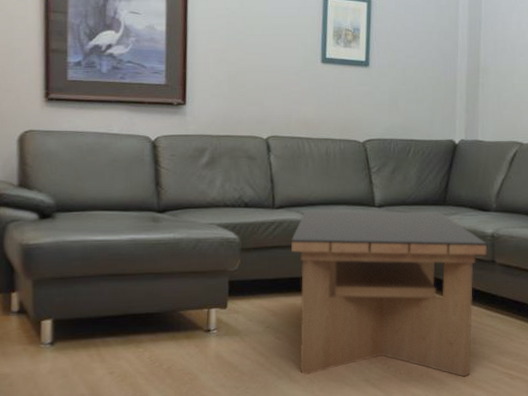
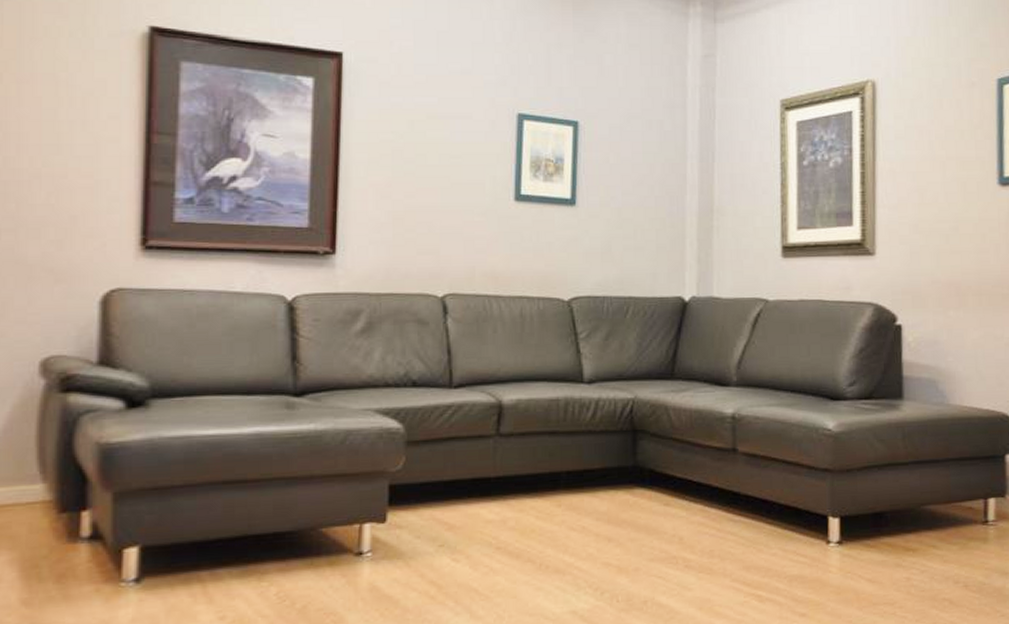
coffee table: present [291,209,488,377] -> none [474,388,727,608]

